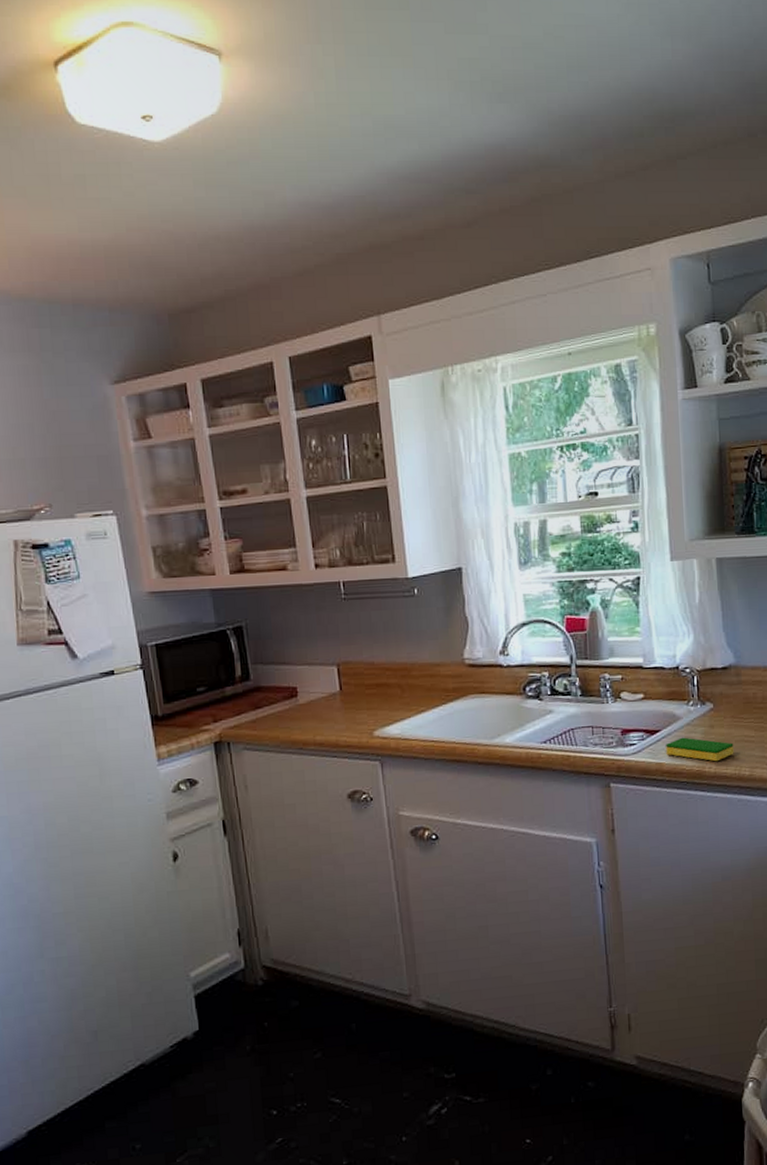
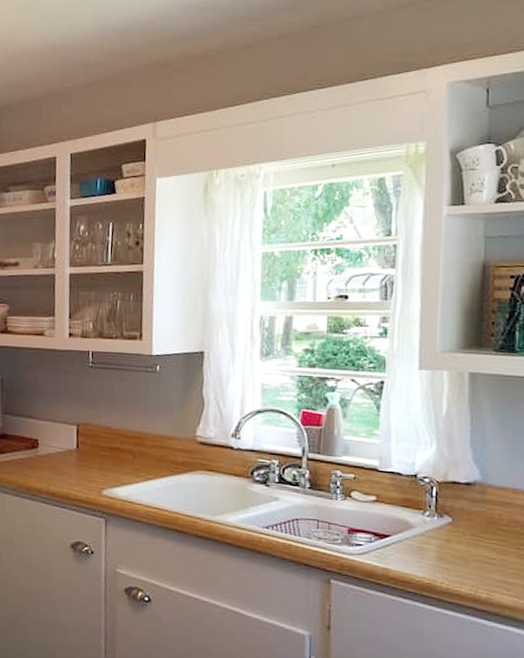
dish sponge: present [666,737,734,762] -> none [395,546,471,578]

